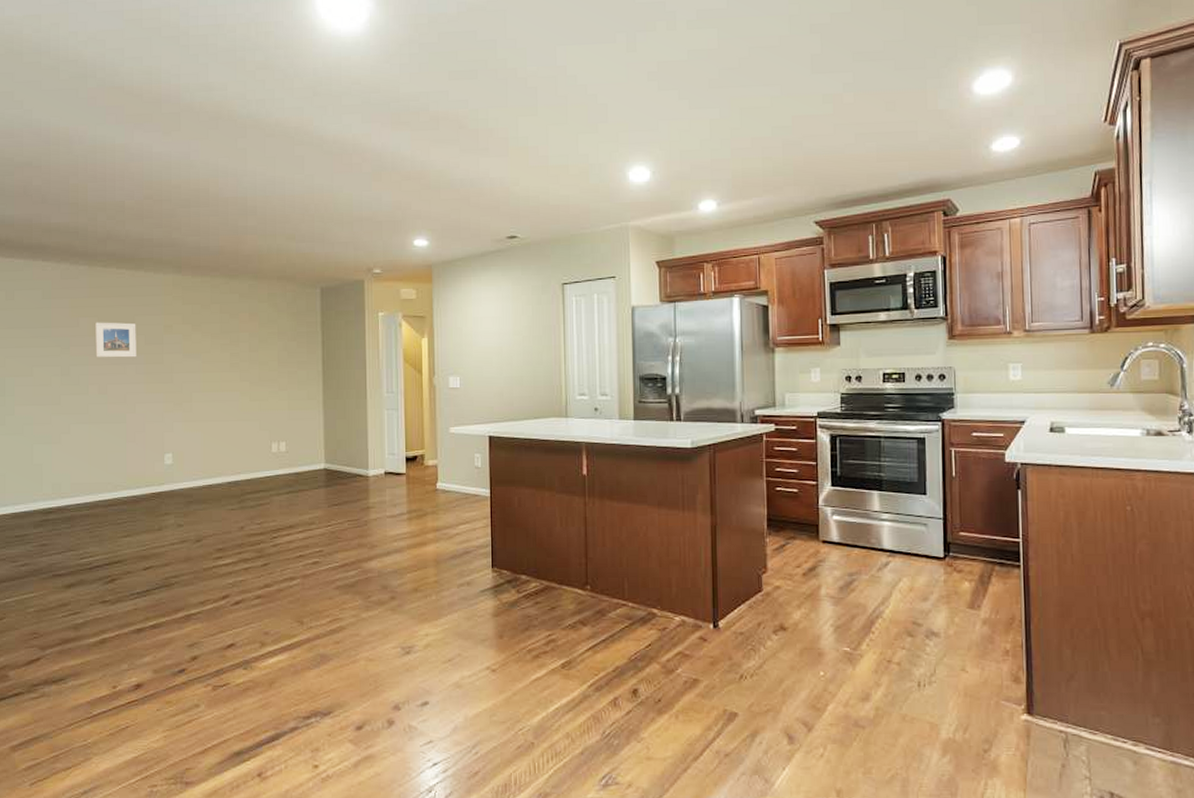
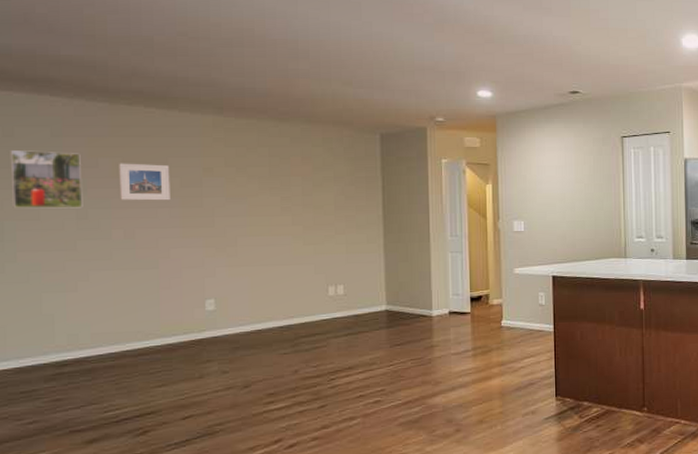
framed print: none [11,311,66,366] -> present [10,149,83,209]

